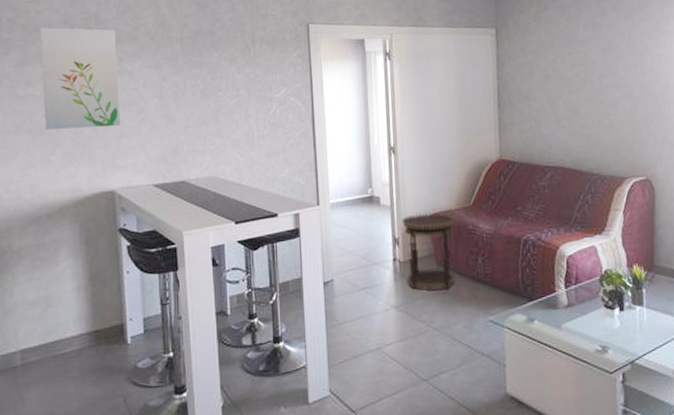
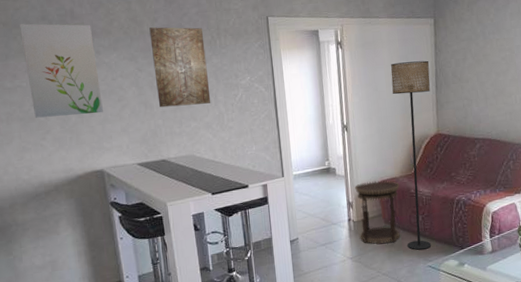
wall art: none [178,33,241,122] -> present [149,27,211,108]
floor lamp: none [446,75,494,300] -> present [391,60,432,250]

